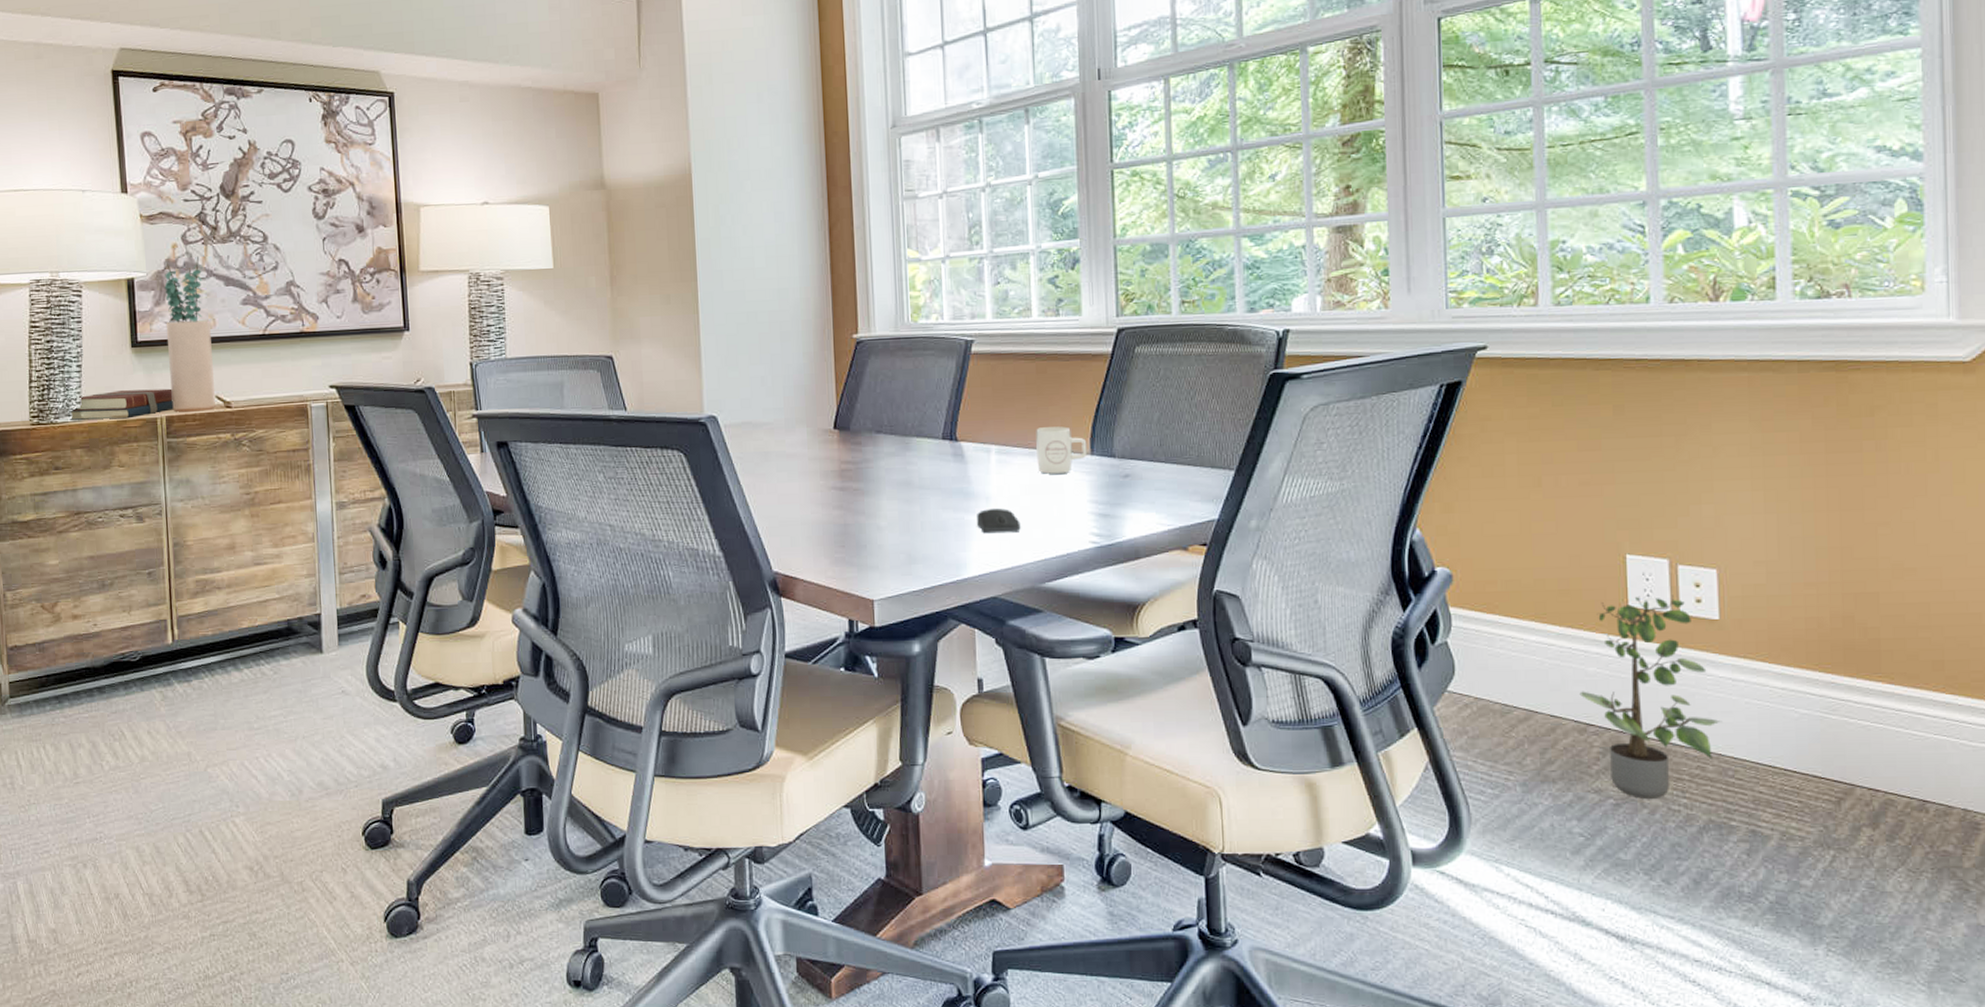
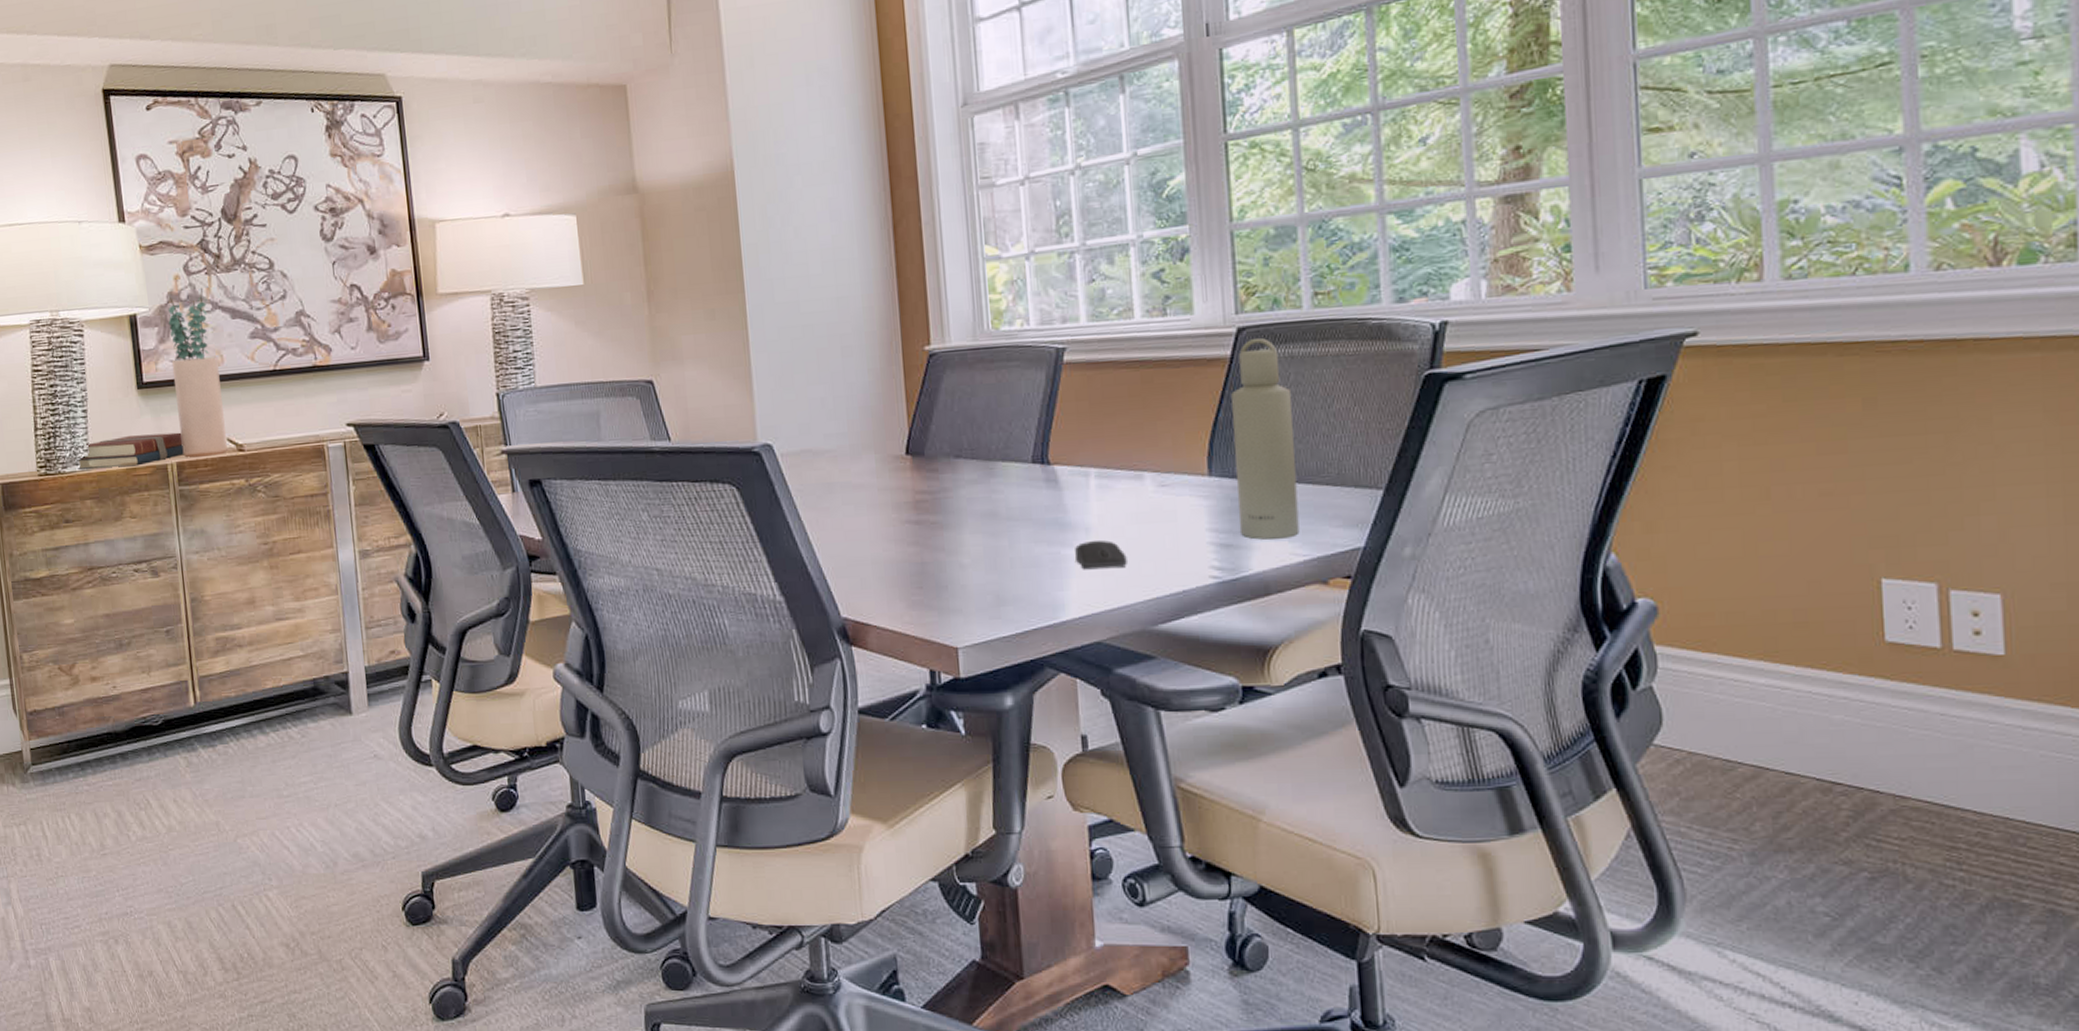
mug: present [1035,426,1088,474] -> none [1141,444,1205,500]
bottle: none [1111,338,1165,512] -> present [1231,338,1300,540]
potted plant: present [1579,595,1722,800] -> none [1822,626,2010,873]

